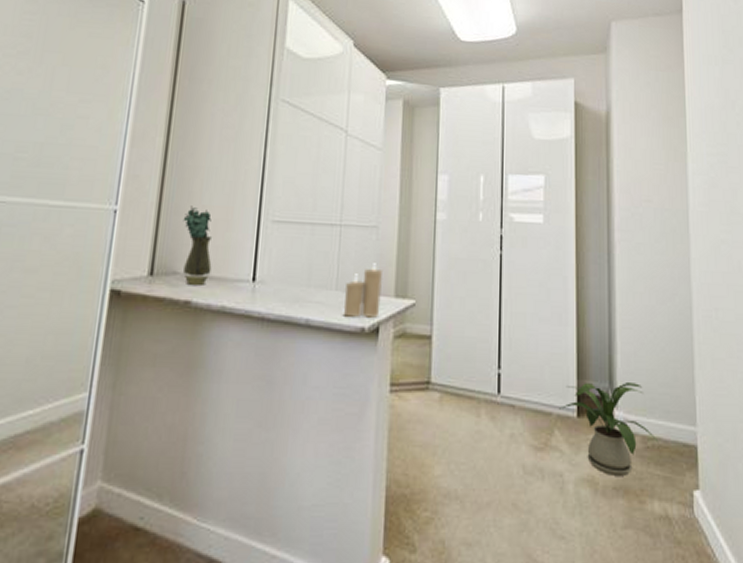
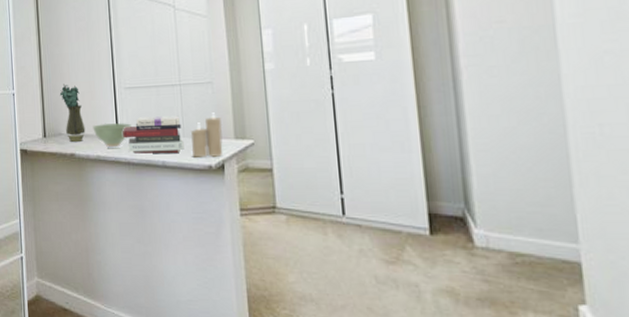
bowl: none [221,263,274,296] -> present [93,122,131,147]
books: none [260,260,336,311] -> present [123,115,184,154]
house plant: present [558,383,658,476] -> none [407,203,529,288]

